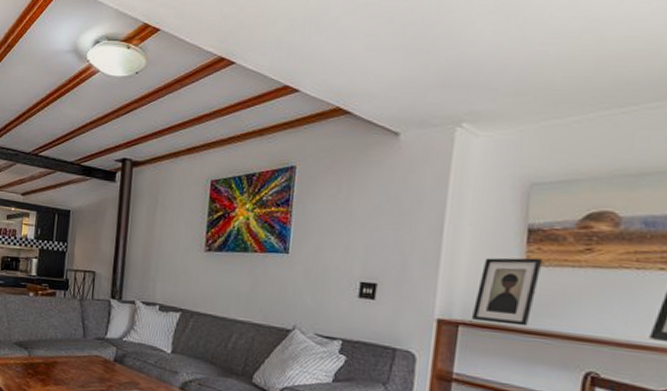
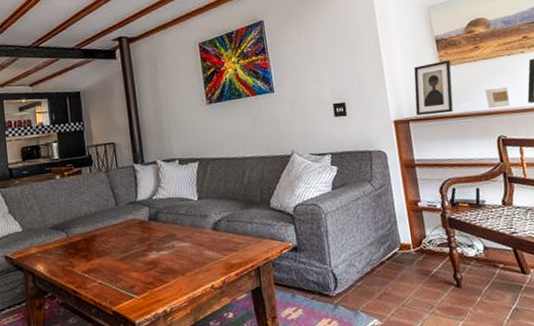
candle: none [582,304,623,337] -> present [485,85,510,109]

